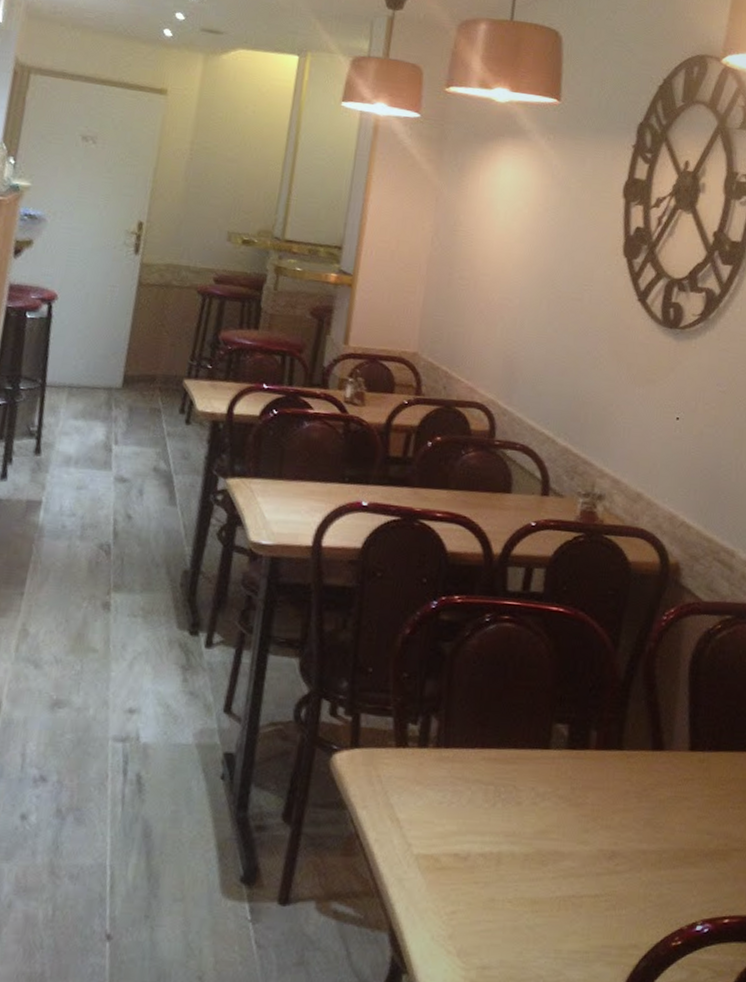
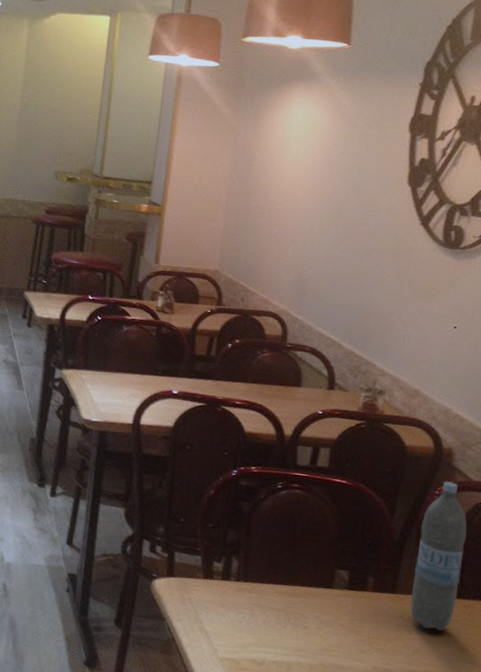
water bottle: none [639,603,699,796] -> present [410,481,468,632]

